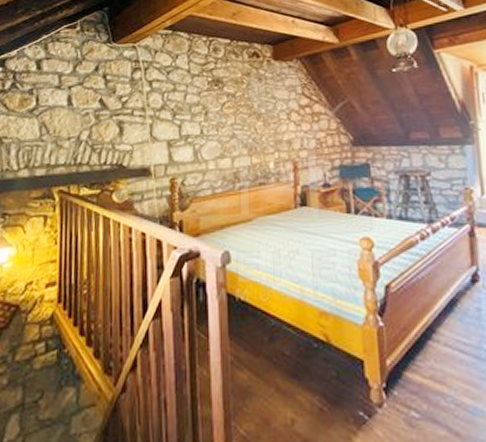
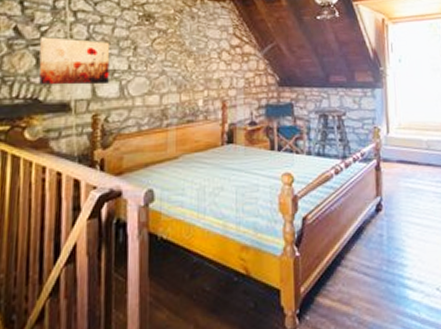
wall art: none [121,106,183,152] -> present [38,37,110,85]

